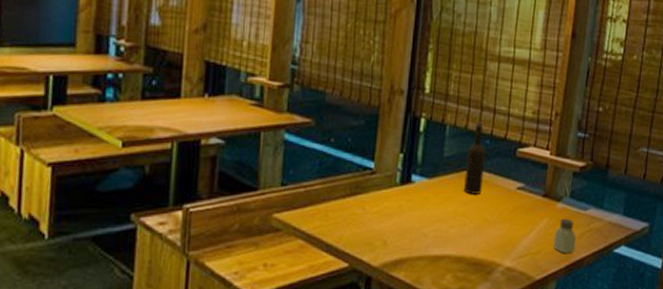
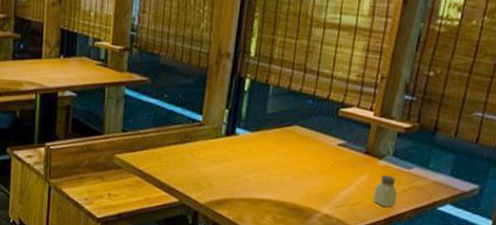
wine bottle: present [463,121,486,194] -> none [284,83,308,148]

